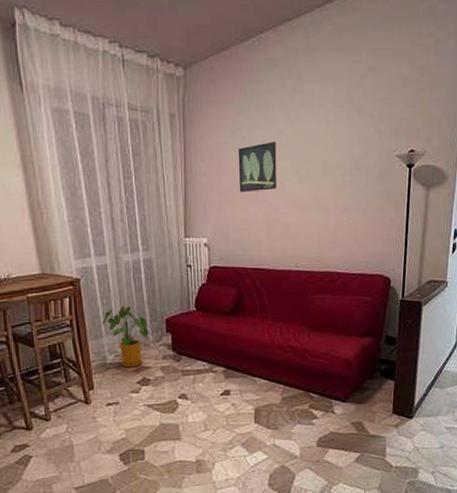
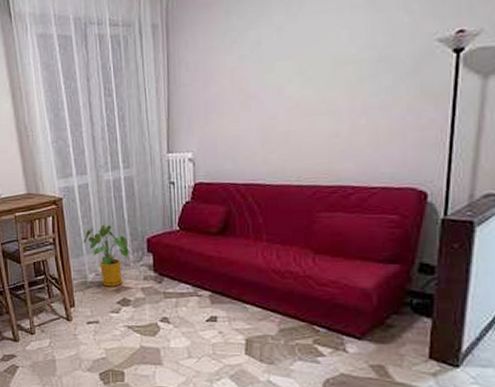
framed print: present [238,142,277,193] -> none [227,40,275,101]

